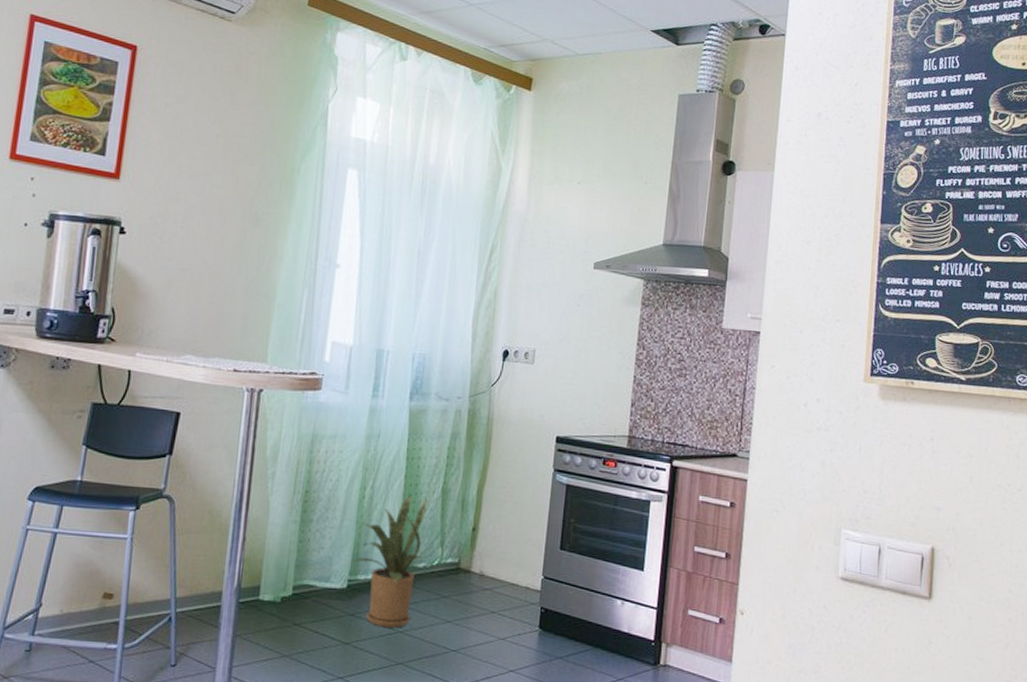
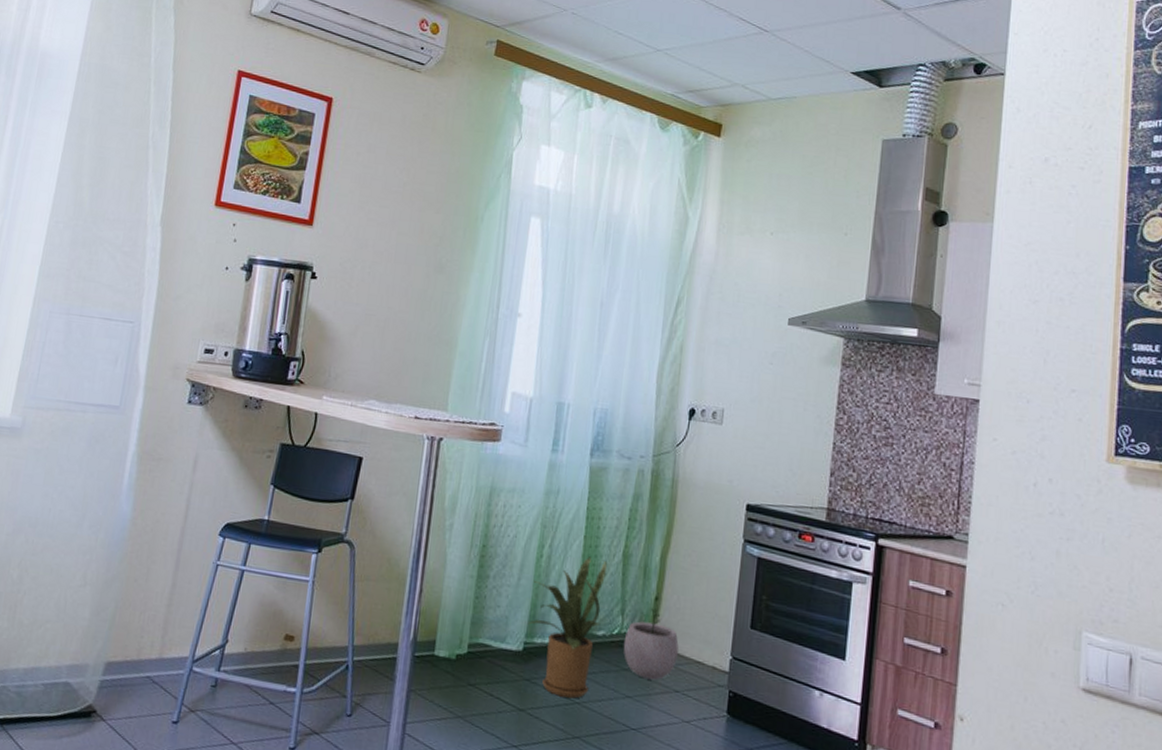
plant pot: none [443,538,495,604] -> present [623,608,679,680]

